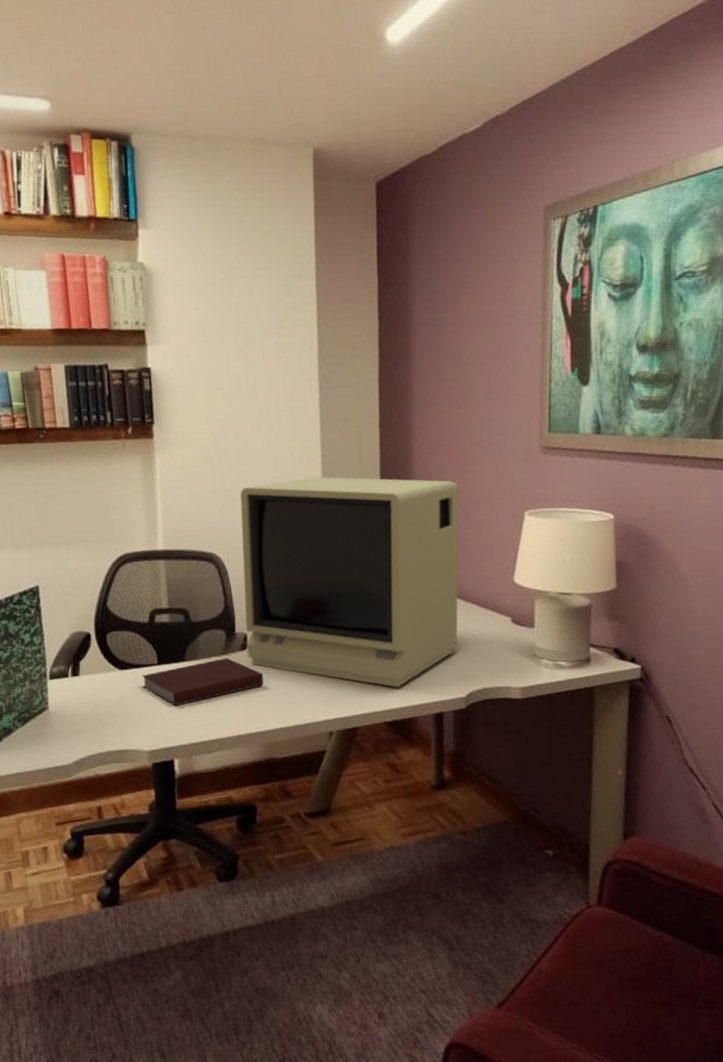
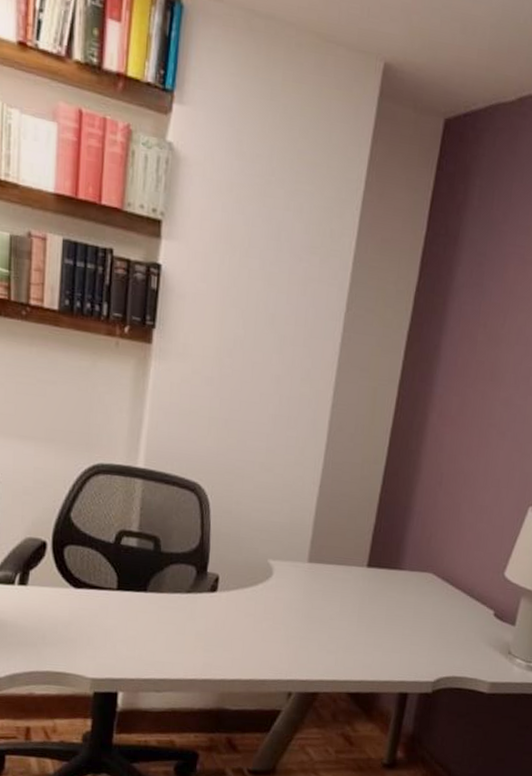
notebook: present [141,657,264,706] -> none [96,596,230,637]
monitor: present [240,476,459,688] -> none [215,419,468,660]

